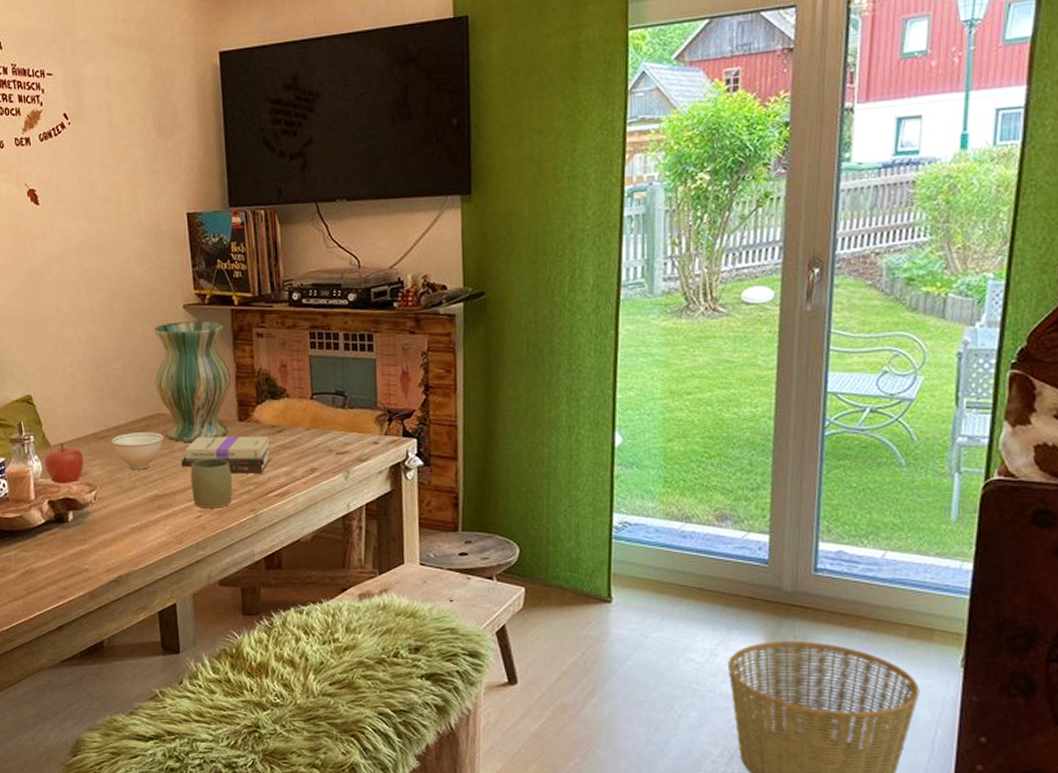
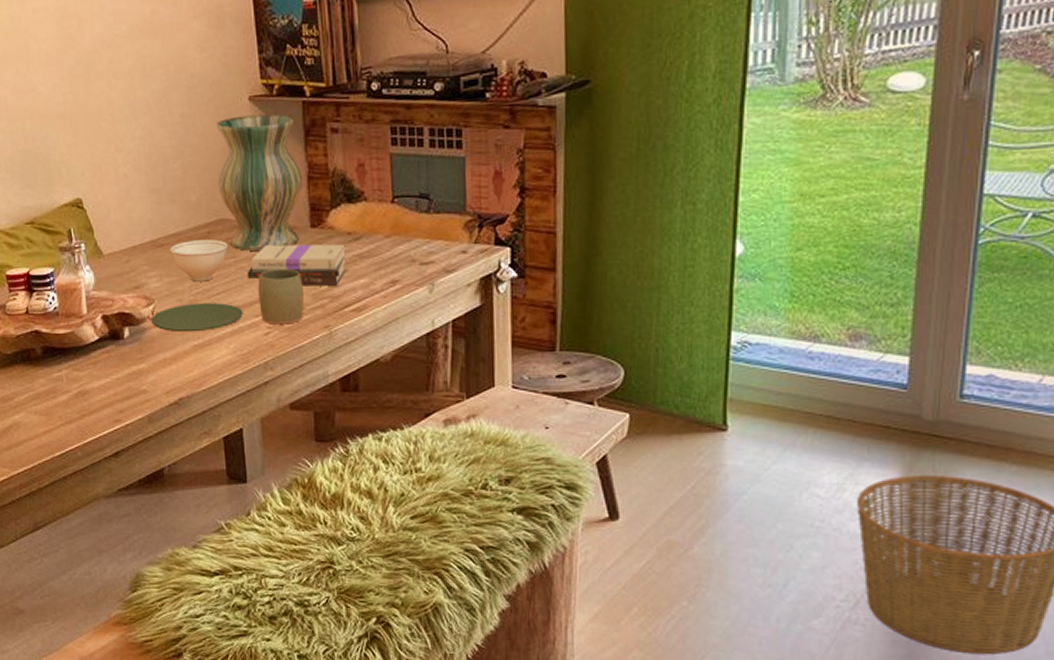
fruit: present [44,442,84,485] -> none [97,251,140,298]
plate: none [93,489,177,516] -> present [151,303,243,333]

